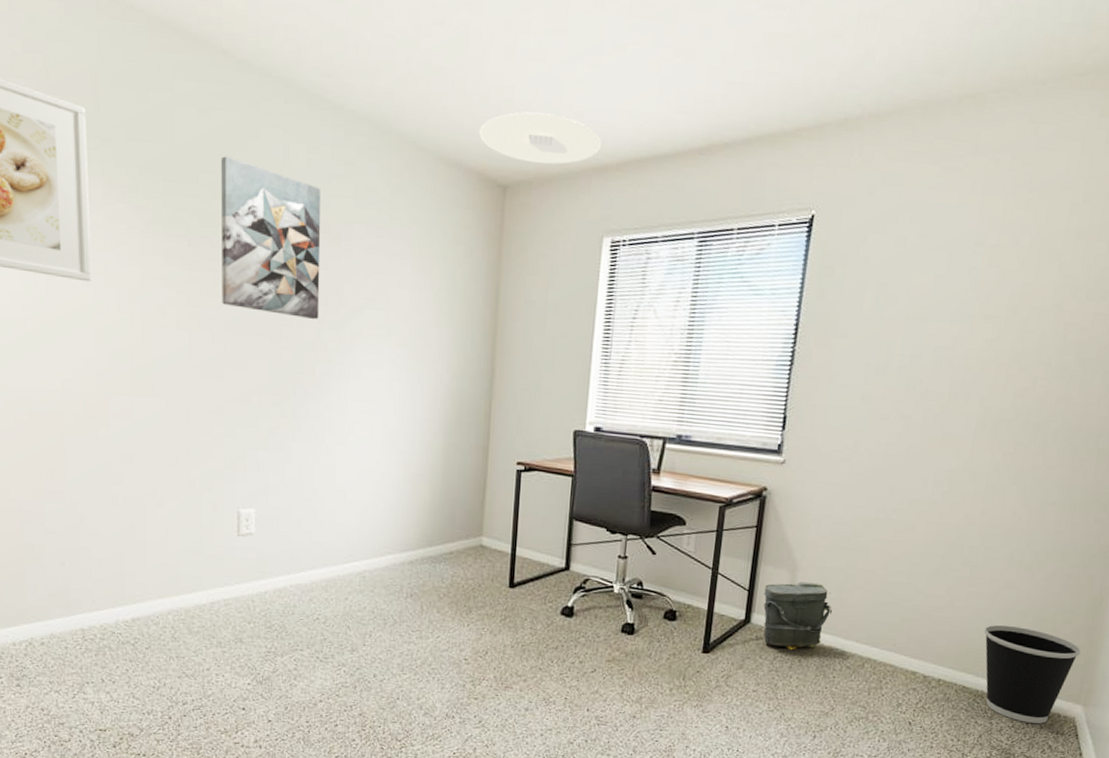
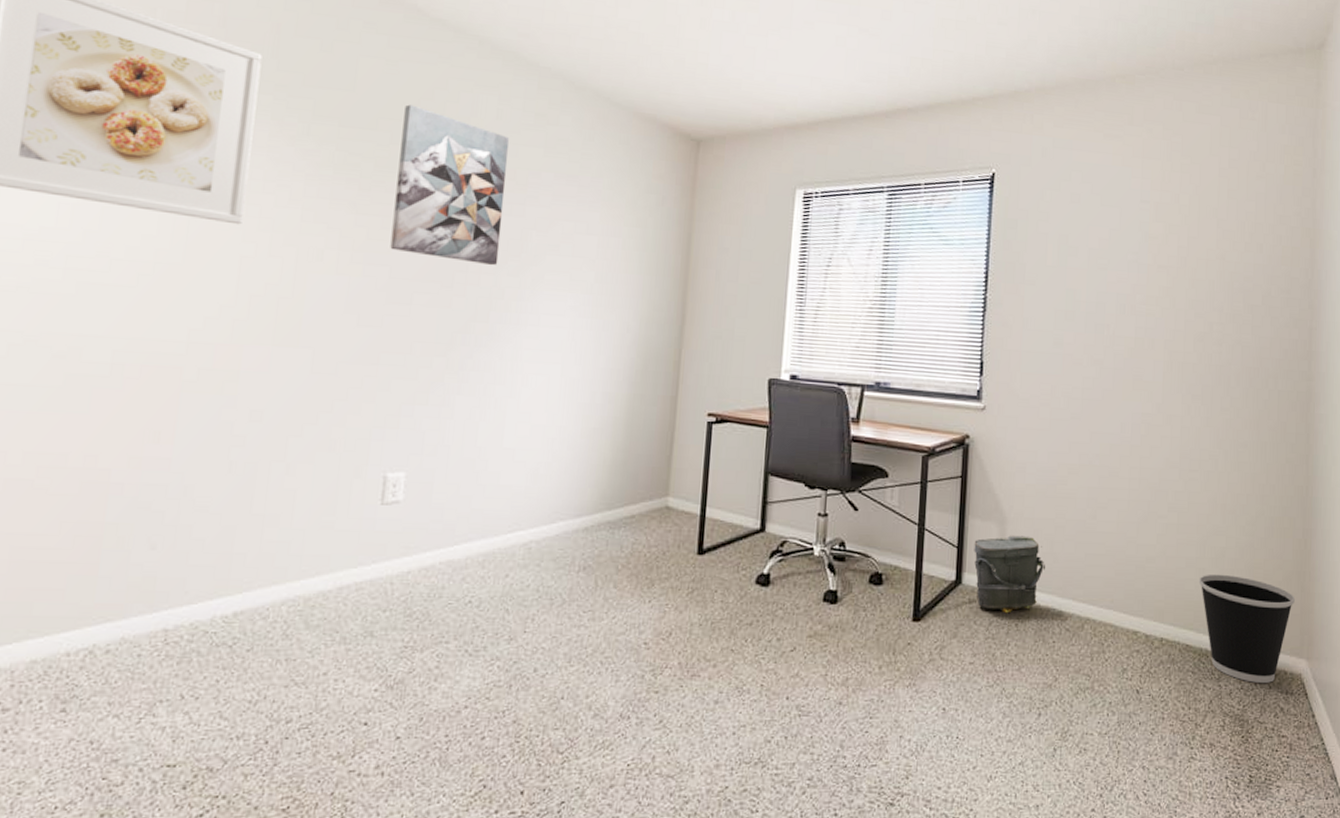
ceiling light: present [479,111,602,165] -> none [674,74,793,123]

